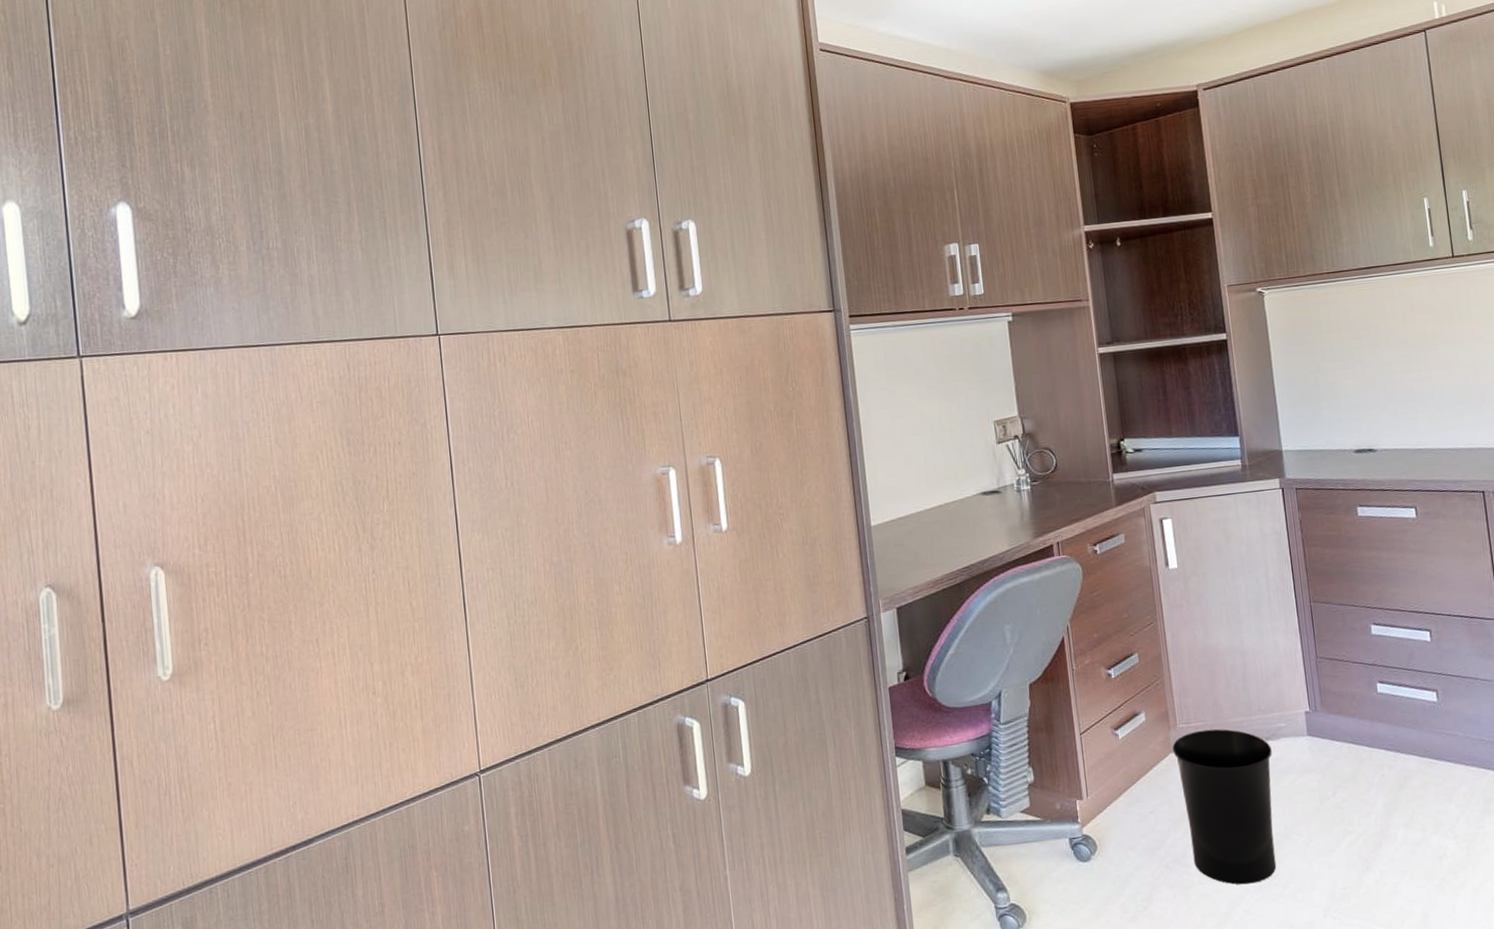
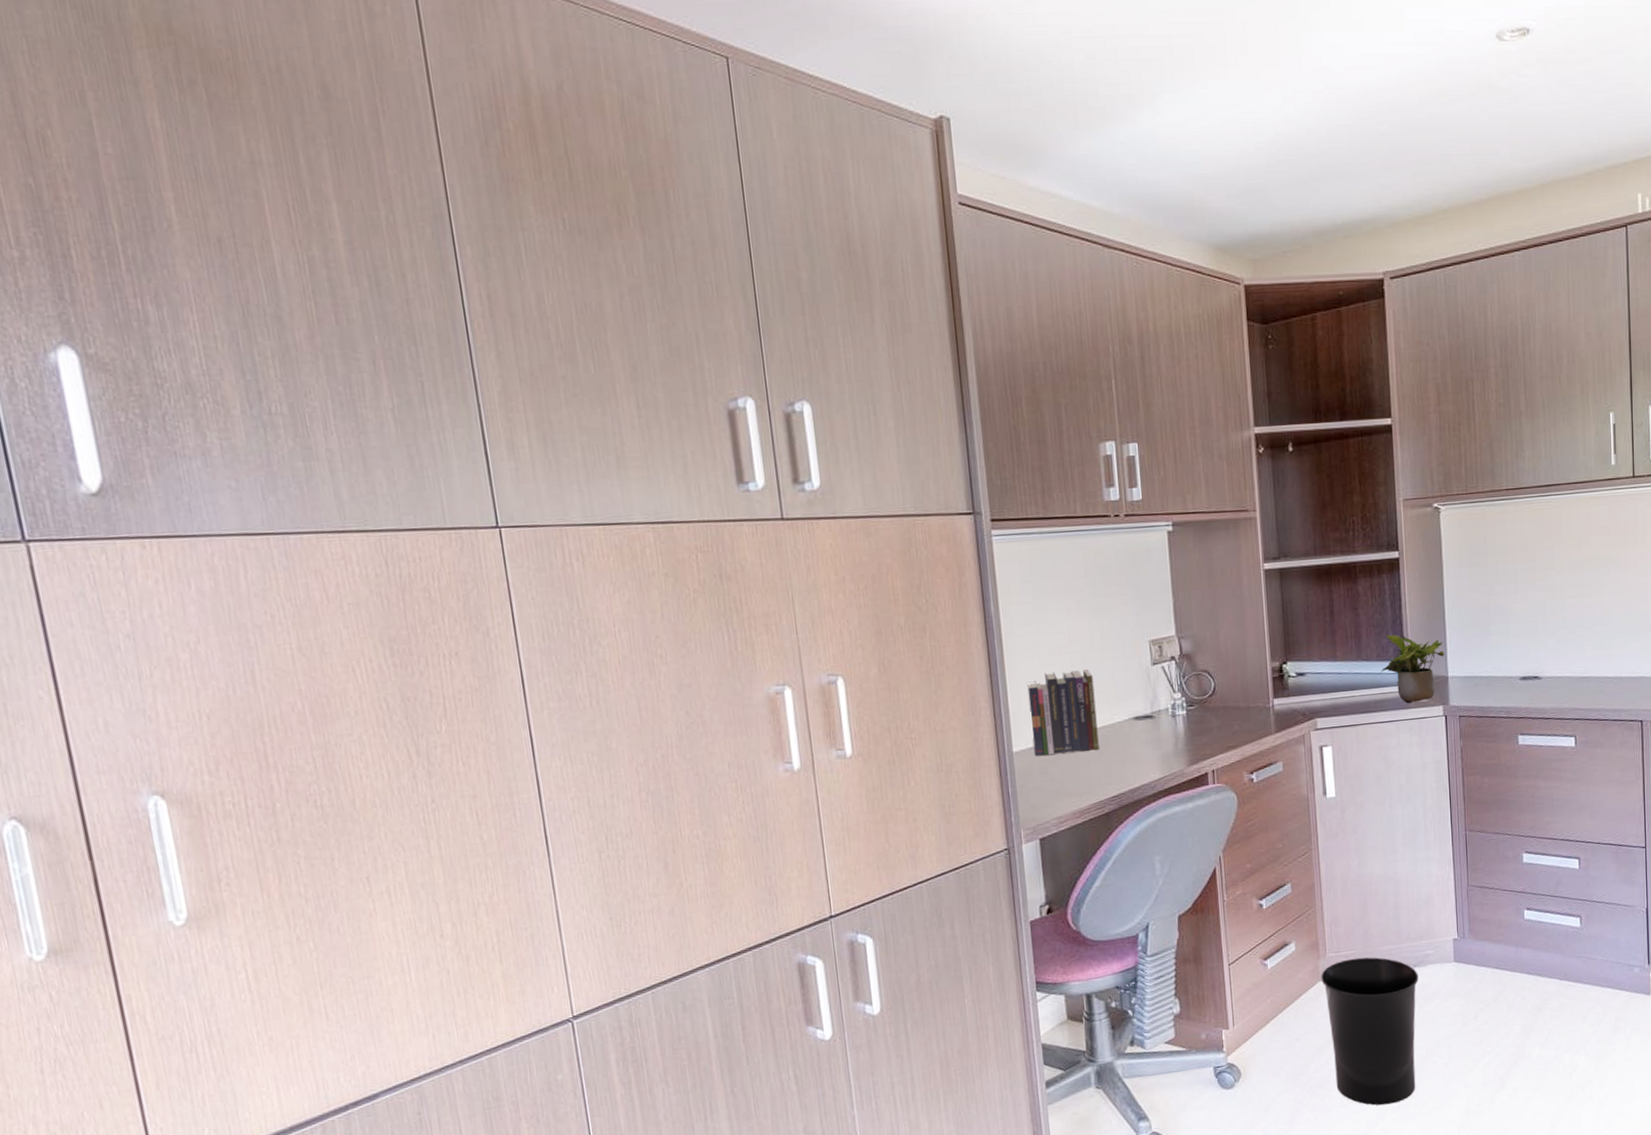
books: none [883,448,950,529] -> present [1027,668,1099,756]
potted plant: none [1214,411,1278,476] -> present [1379,634,1445,703]

